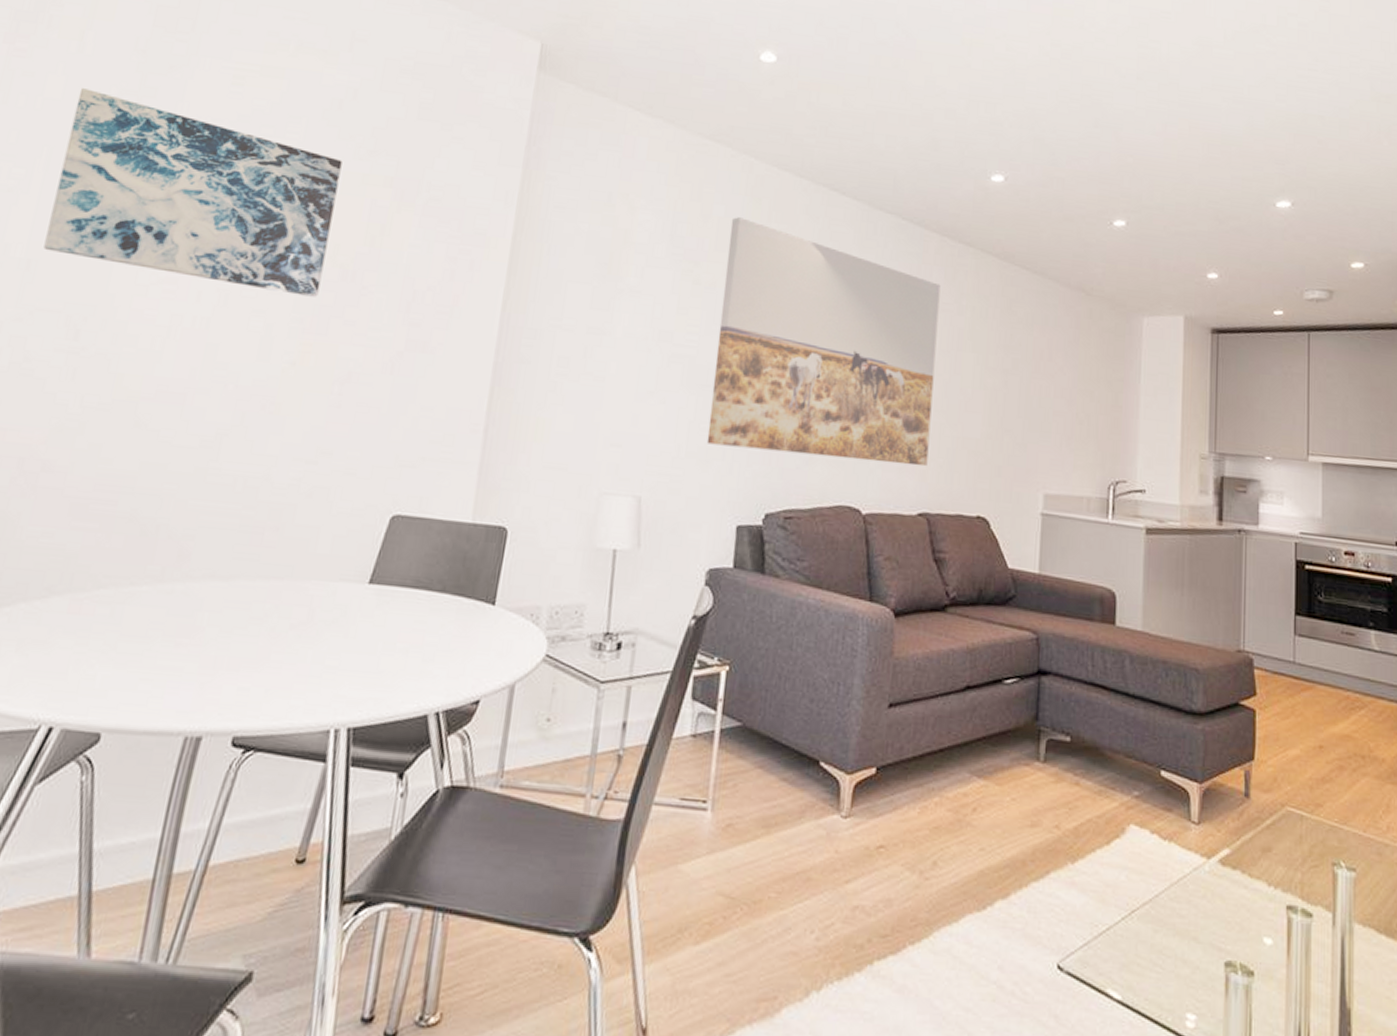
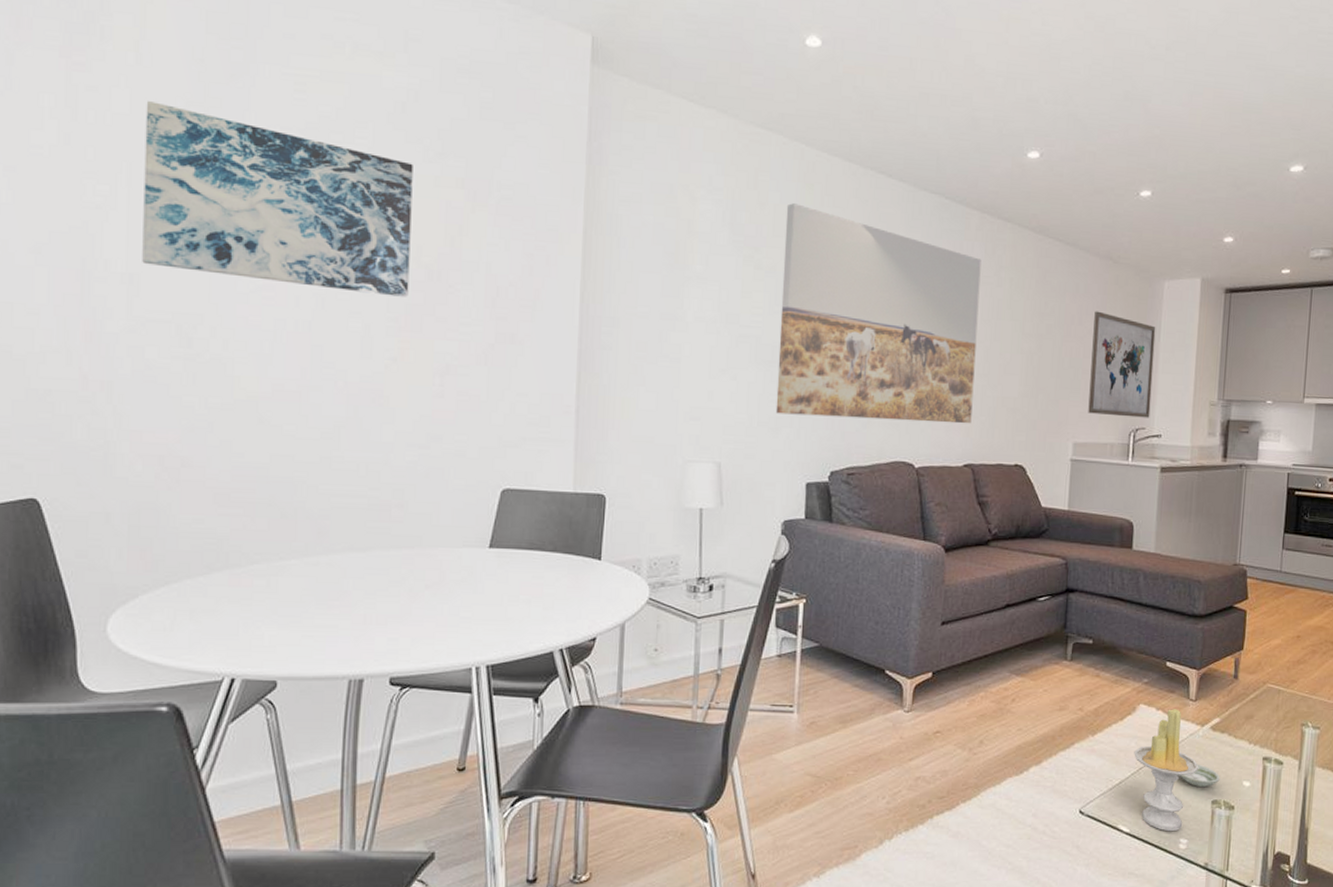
wall art: none [1060,346,1136,470] -> present [1088,311,1156,418]
candle: none [1124,833,1207,1003] -> present [1134,709,1199,832]
saucer: none [1182,909,1234,942] -> present [1179,764,1220,787]

